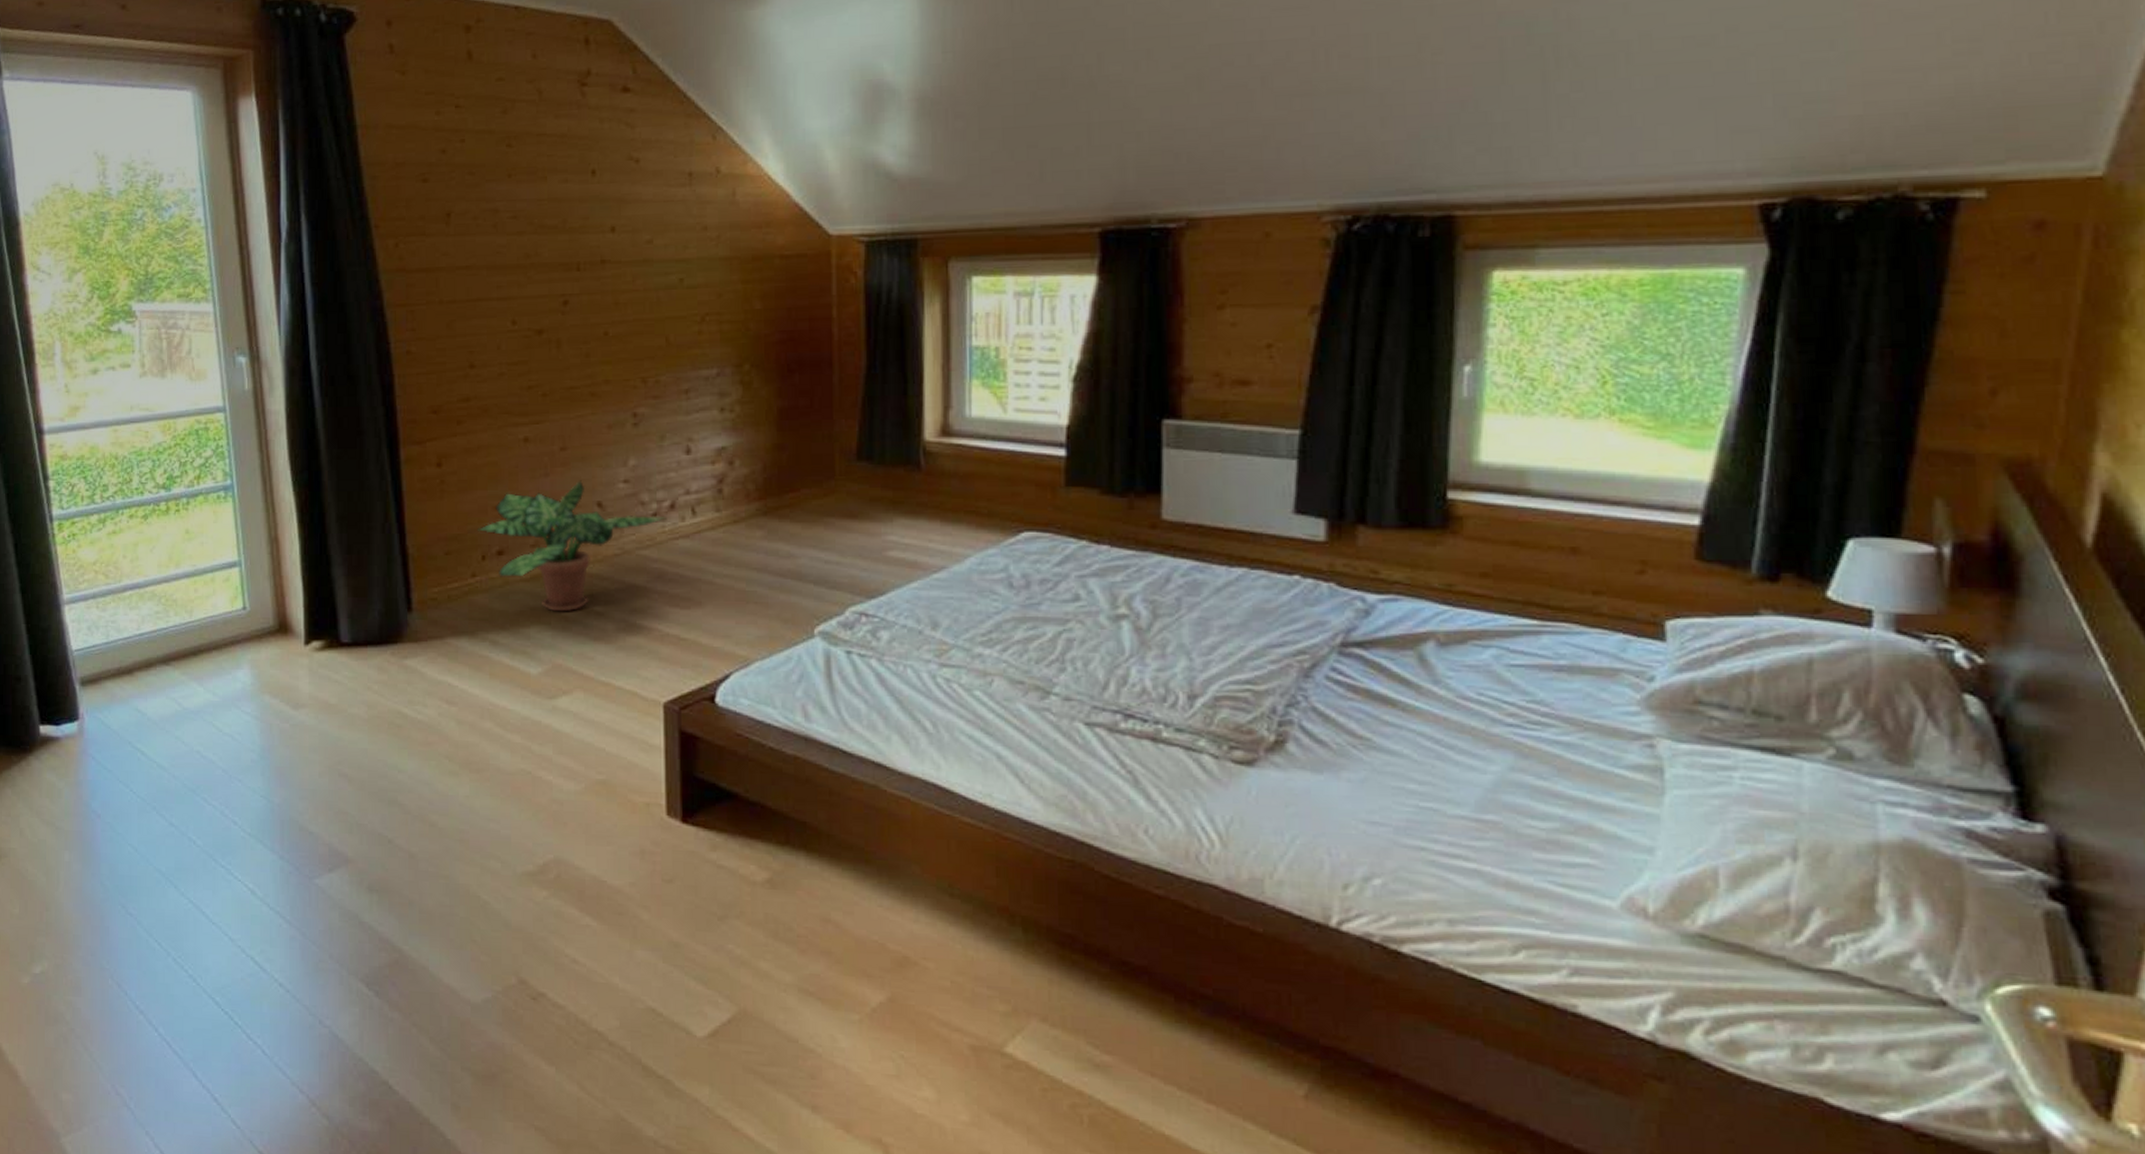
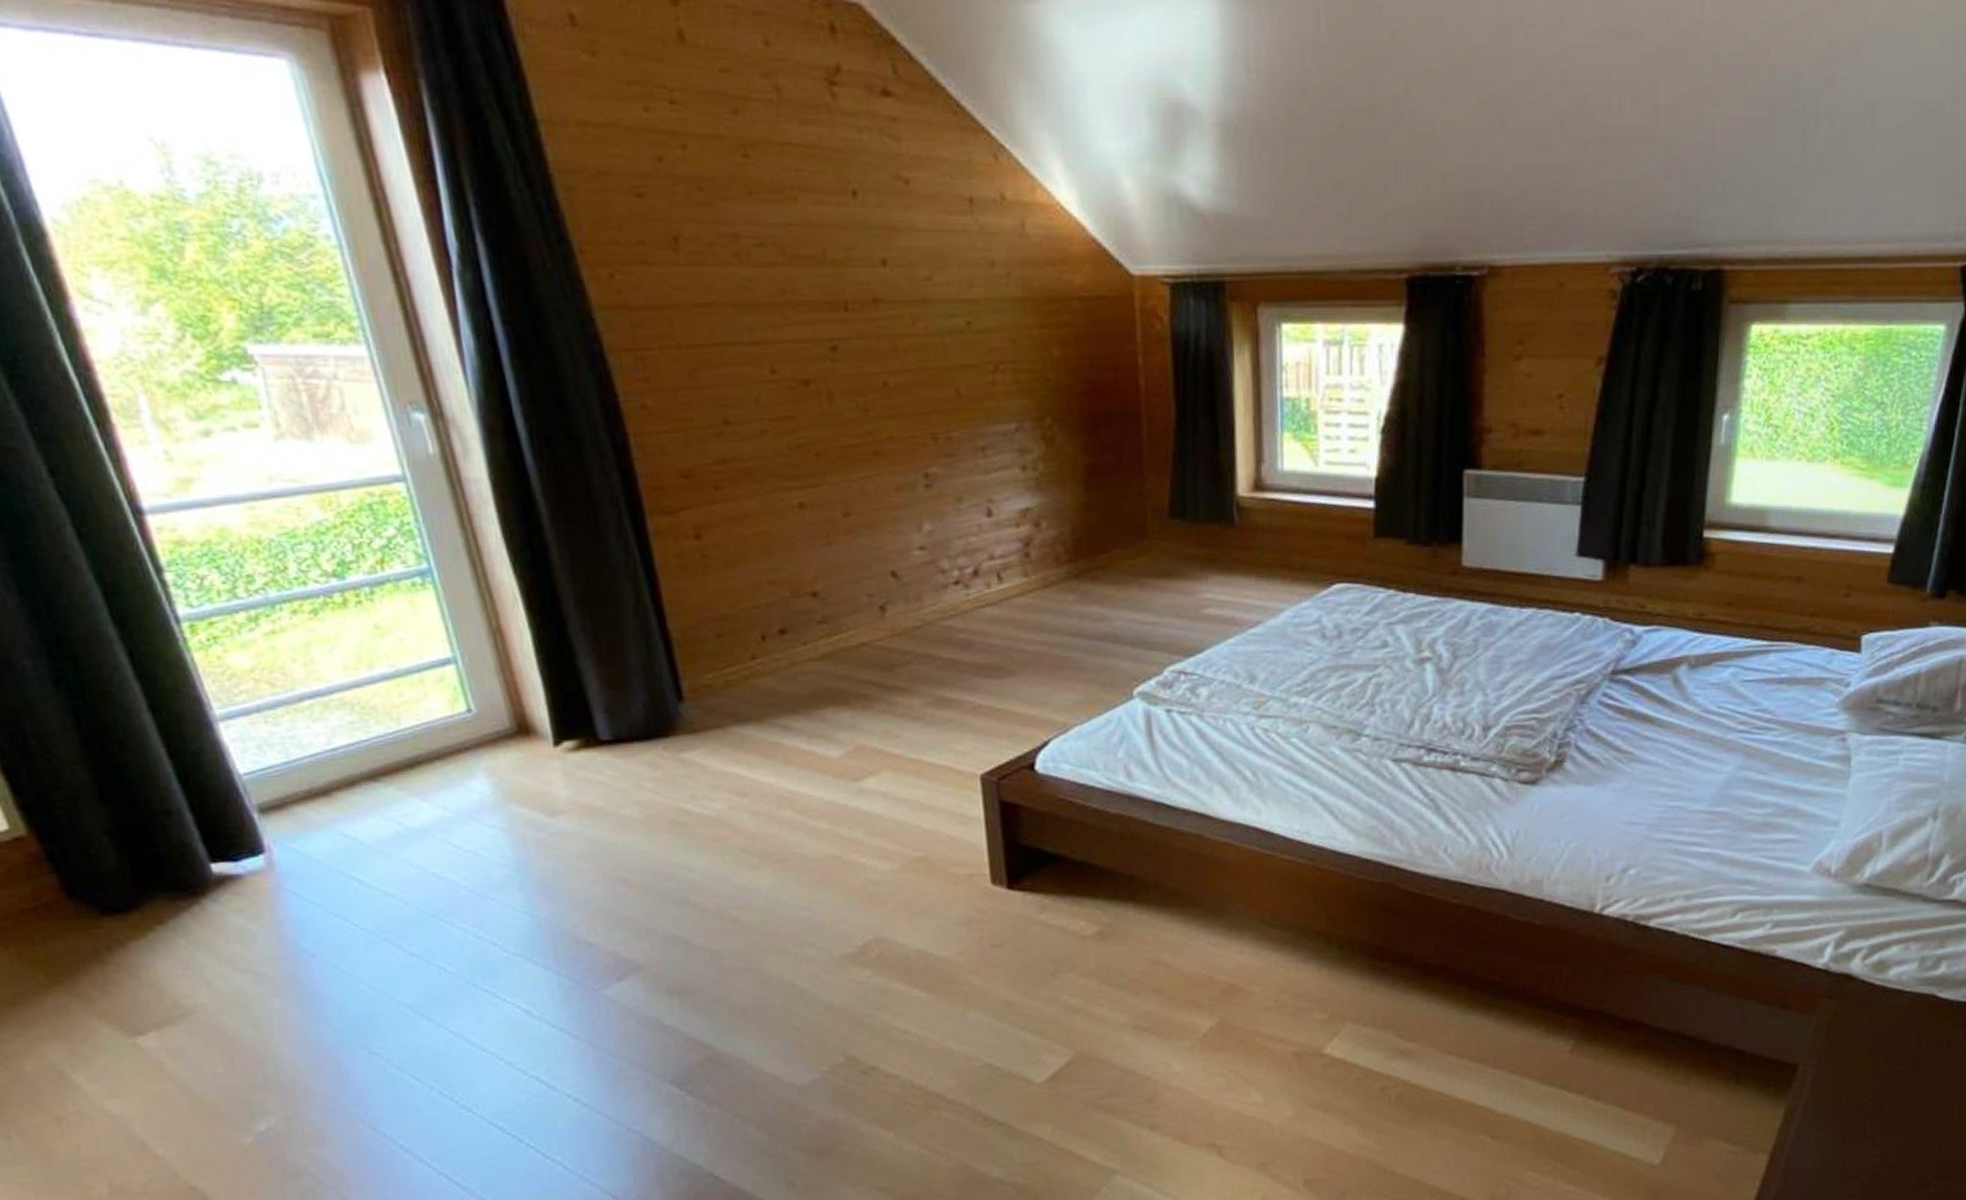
potted plant: present [478,480,666,612] -> none [753,548,970,691]

